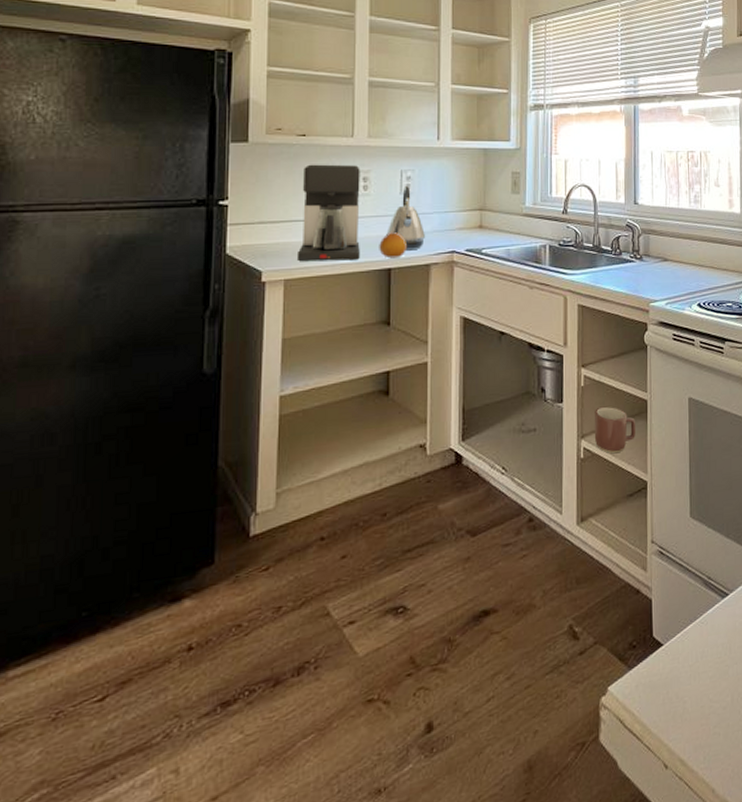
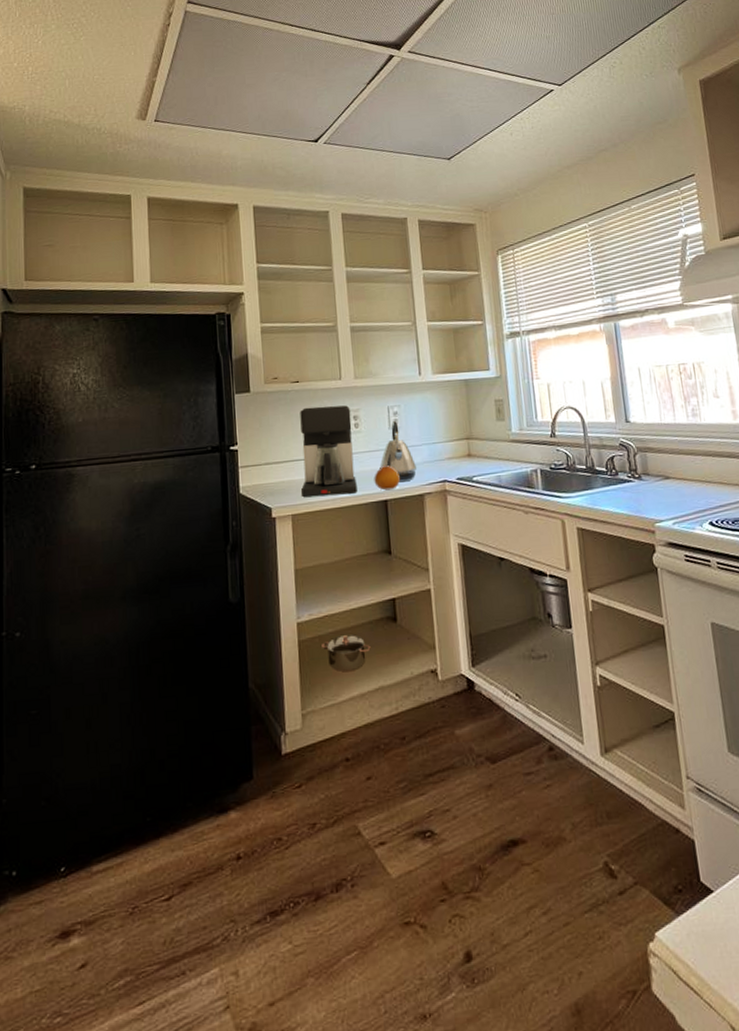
cooking pot: none [305,408,359,448] -> present [322,634,371,673]
mug: present [594,406,635,454] -> none [607,631,655,682]

